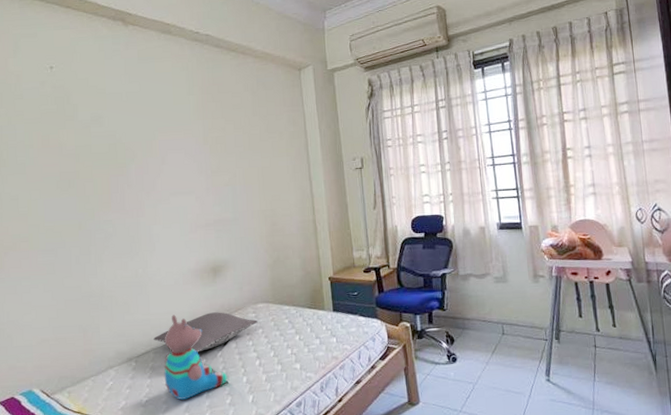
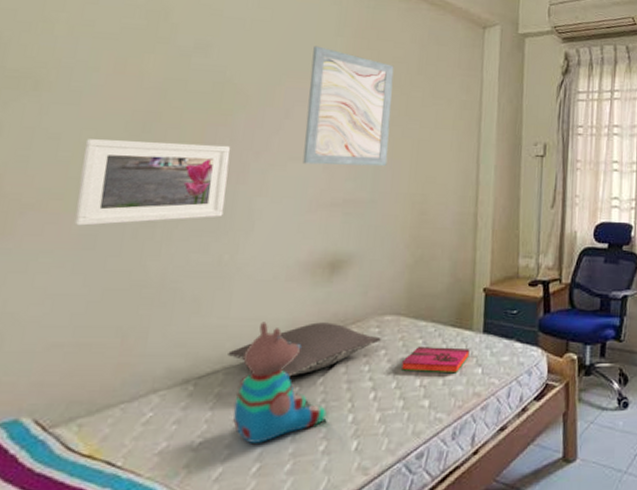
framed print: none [34,190,133,258] -> present [74,139,231,226]
wall art: none [173,105,242,197] -> present [302,46,394,167]
hardback book: none [276,324,325,344] -> present [402,347,470,374]

